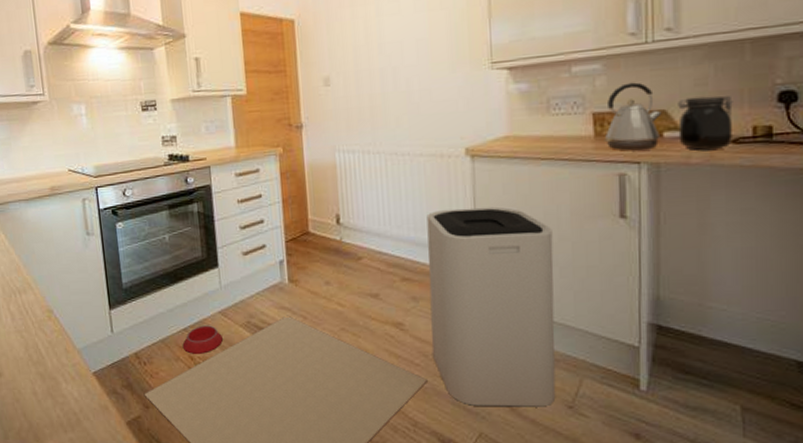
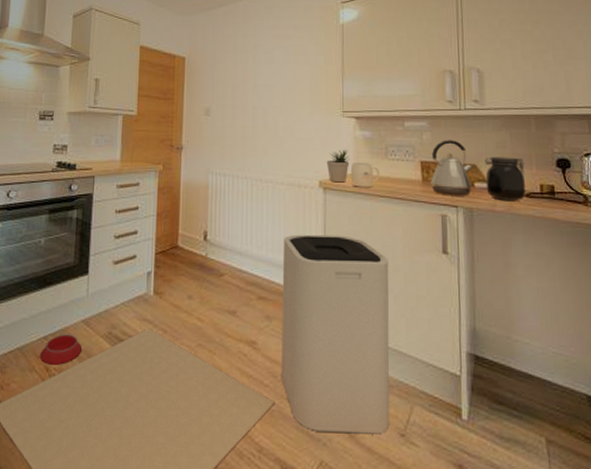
potted plant: none [473,108,502,148] -> present [326,149,350,183]
mug: none [504,121,542,151] -> present [351,163,381,188]

